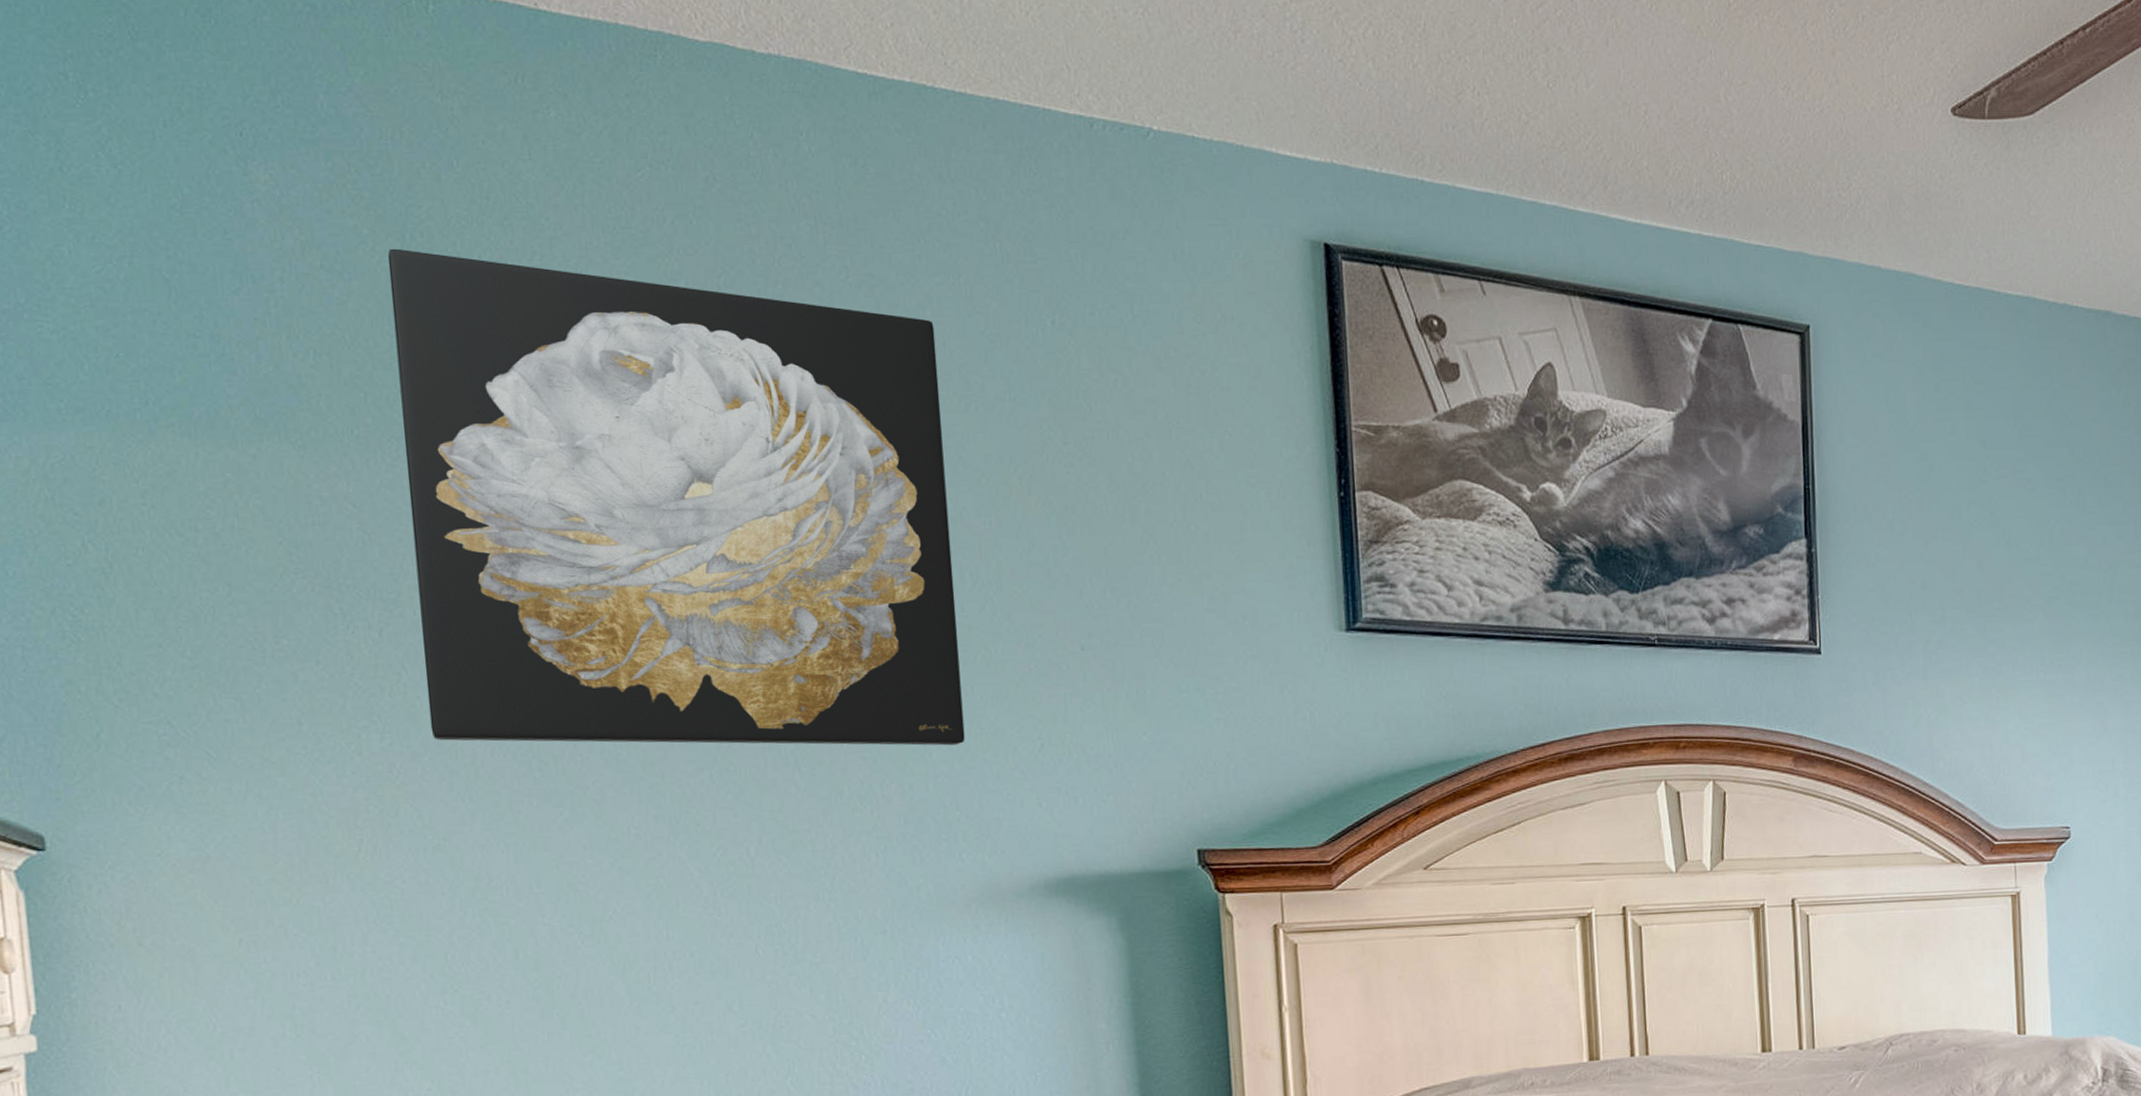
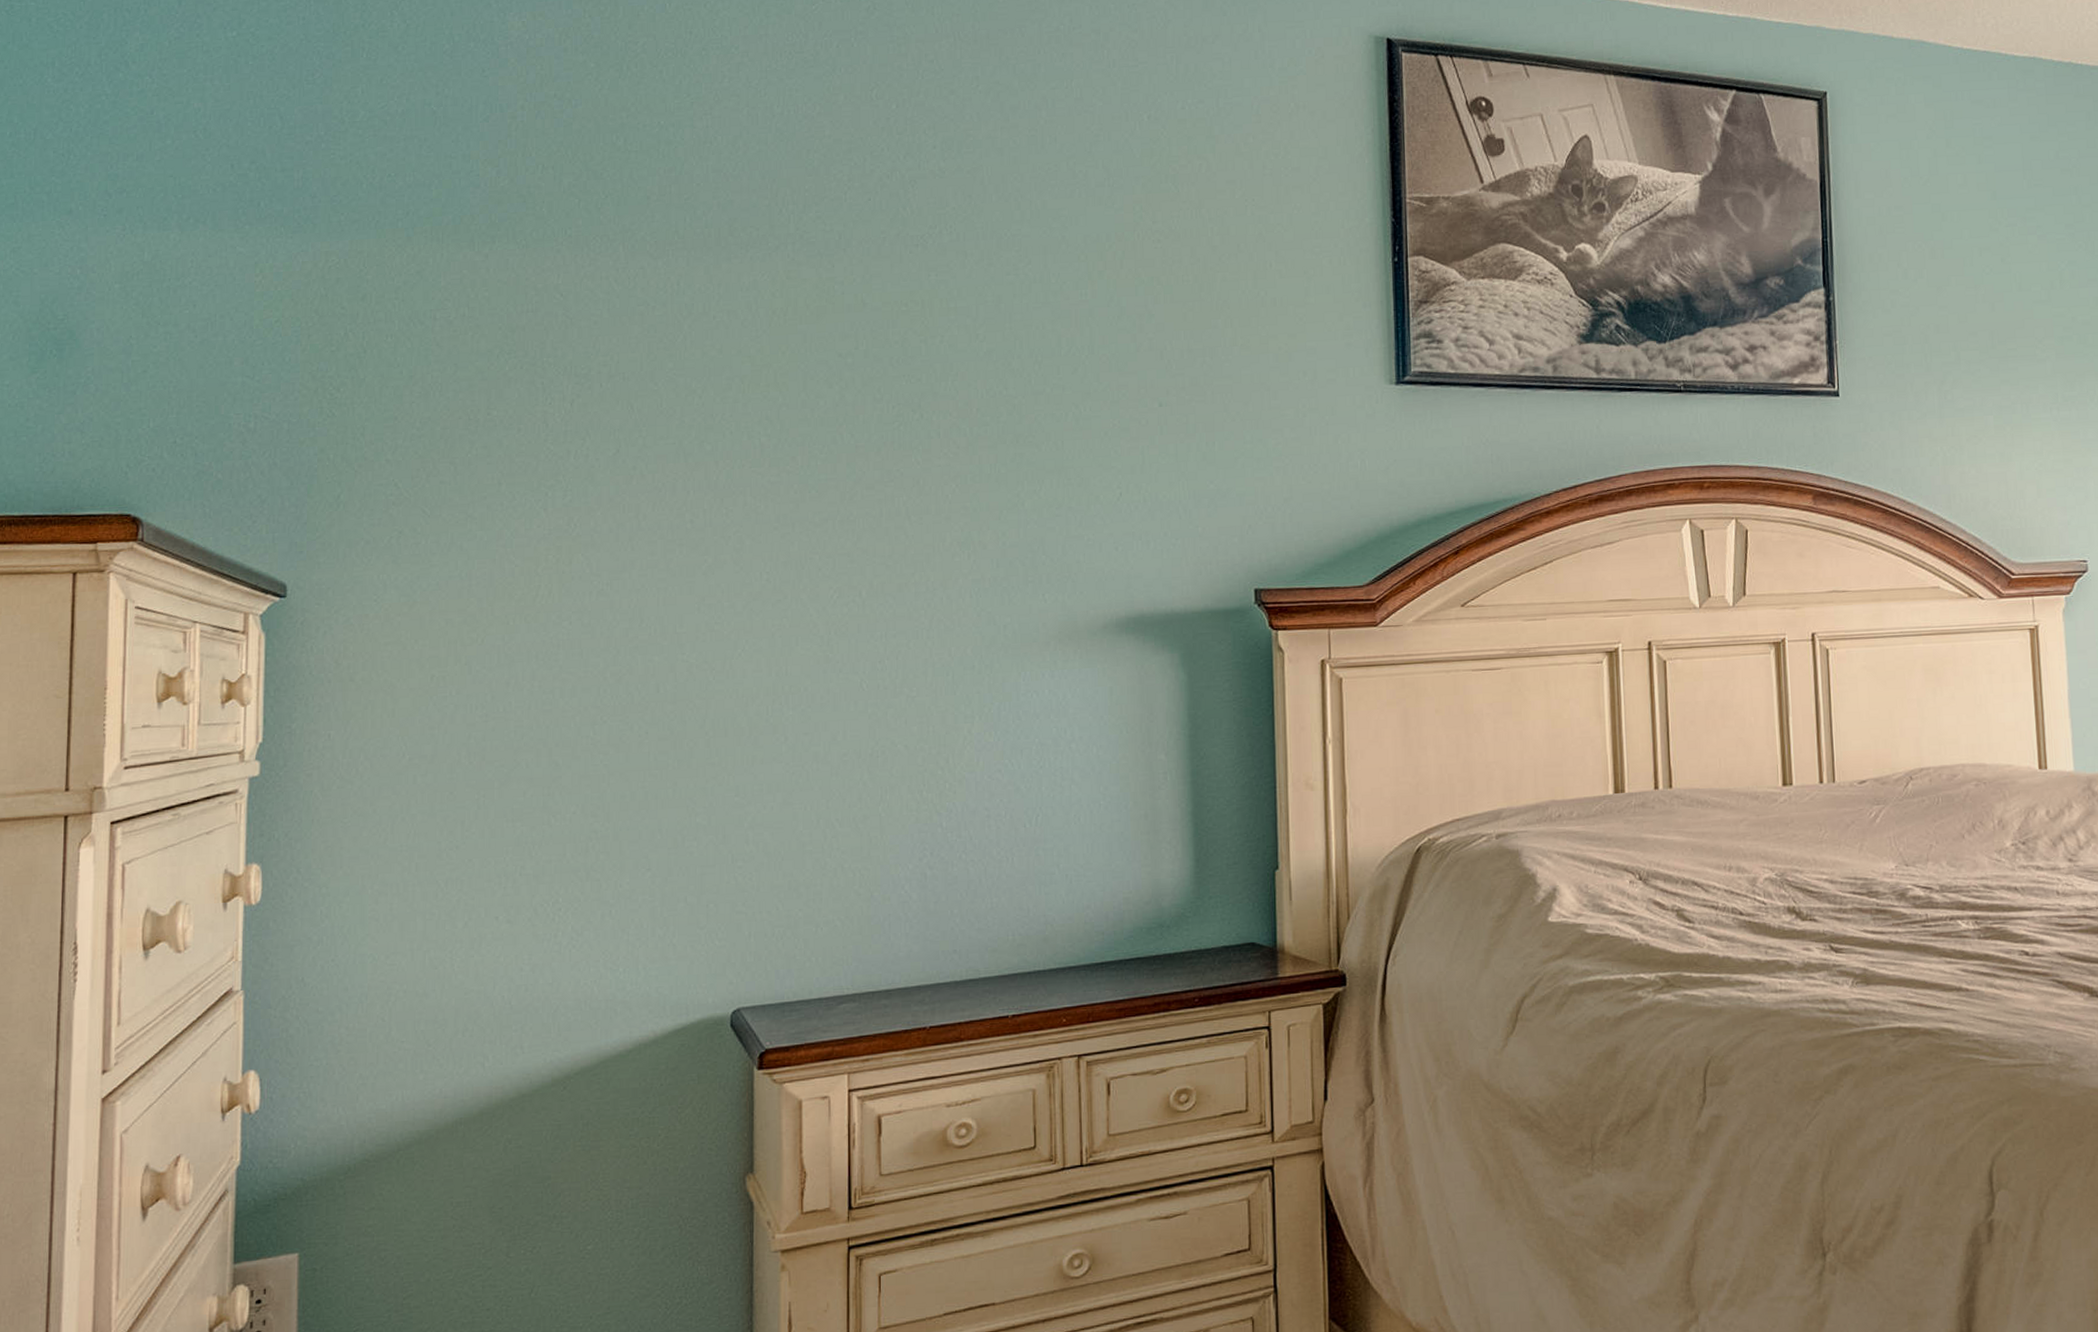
wall art: present [387,248,965,746] -> none [605,78,1054,497]

